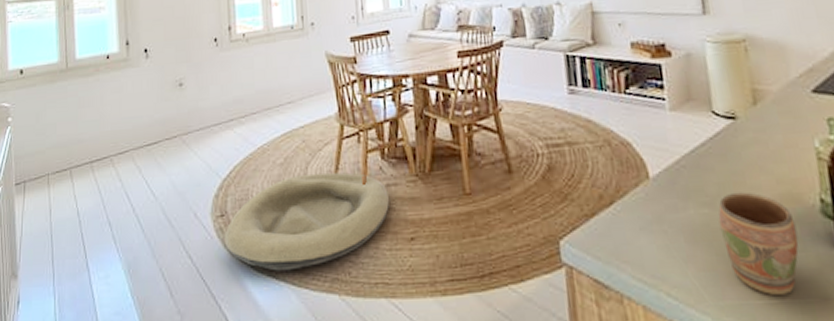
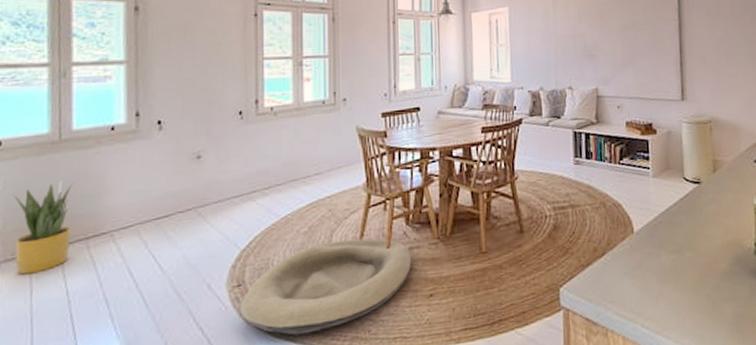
planter: none [34,109,79,194] -> present [14,183,74,275]
mug: present [718,192,799,296] -> none [683,240,738,320]

